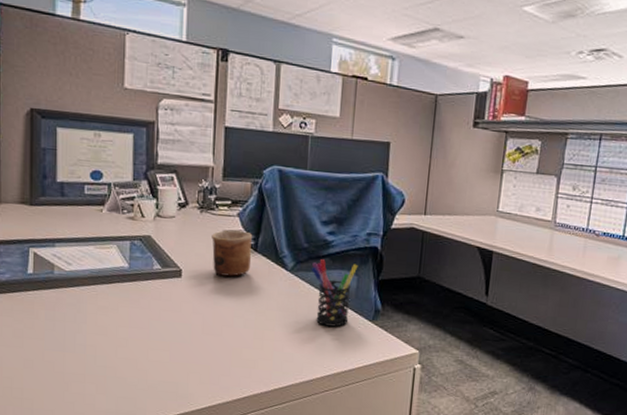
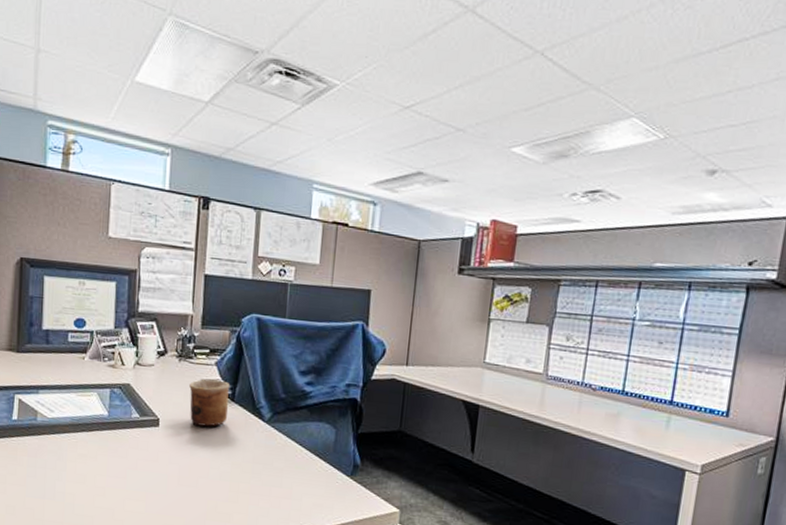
pen holder: present [311,259,358,327] -> none [288,410,337,482]

